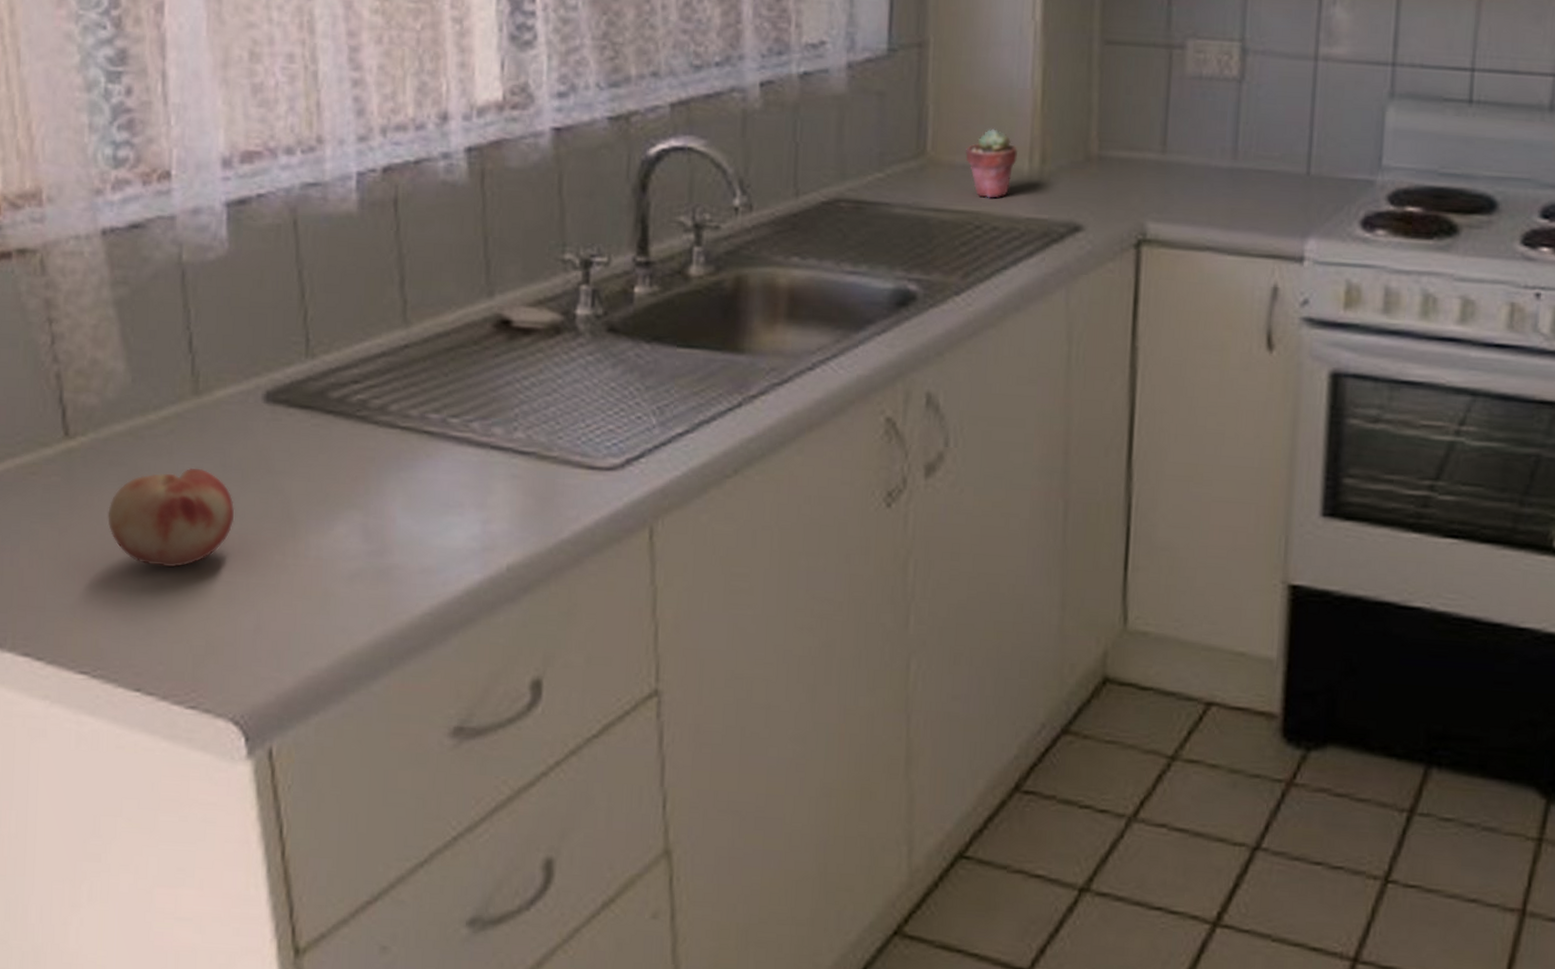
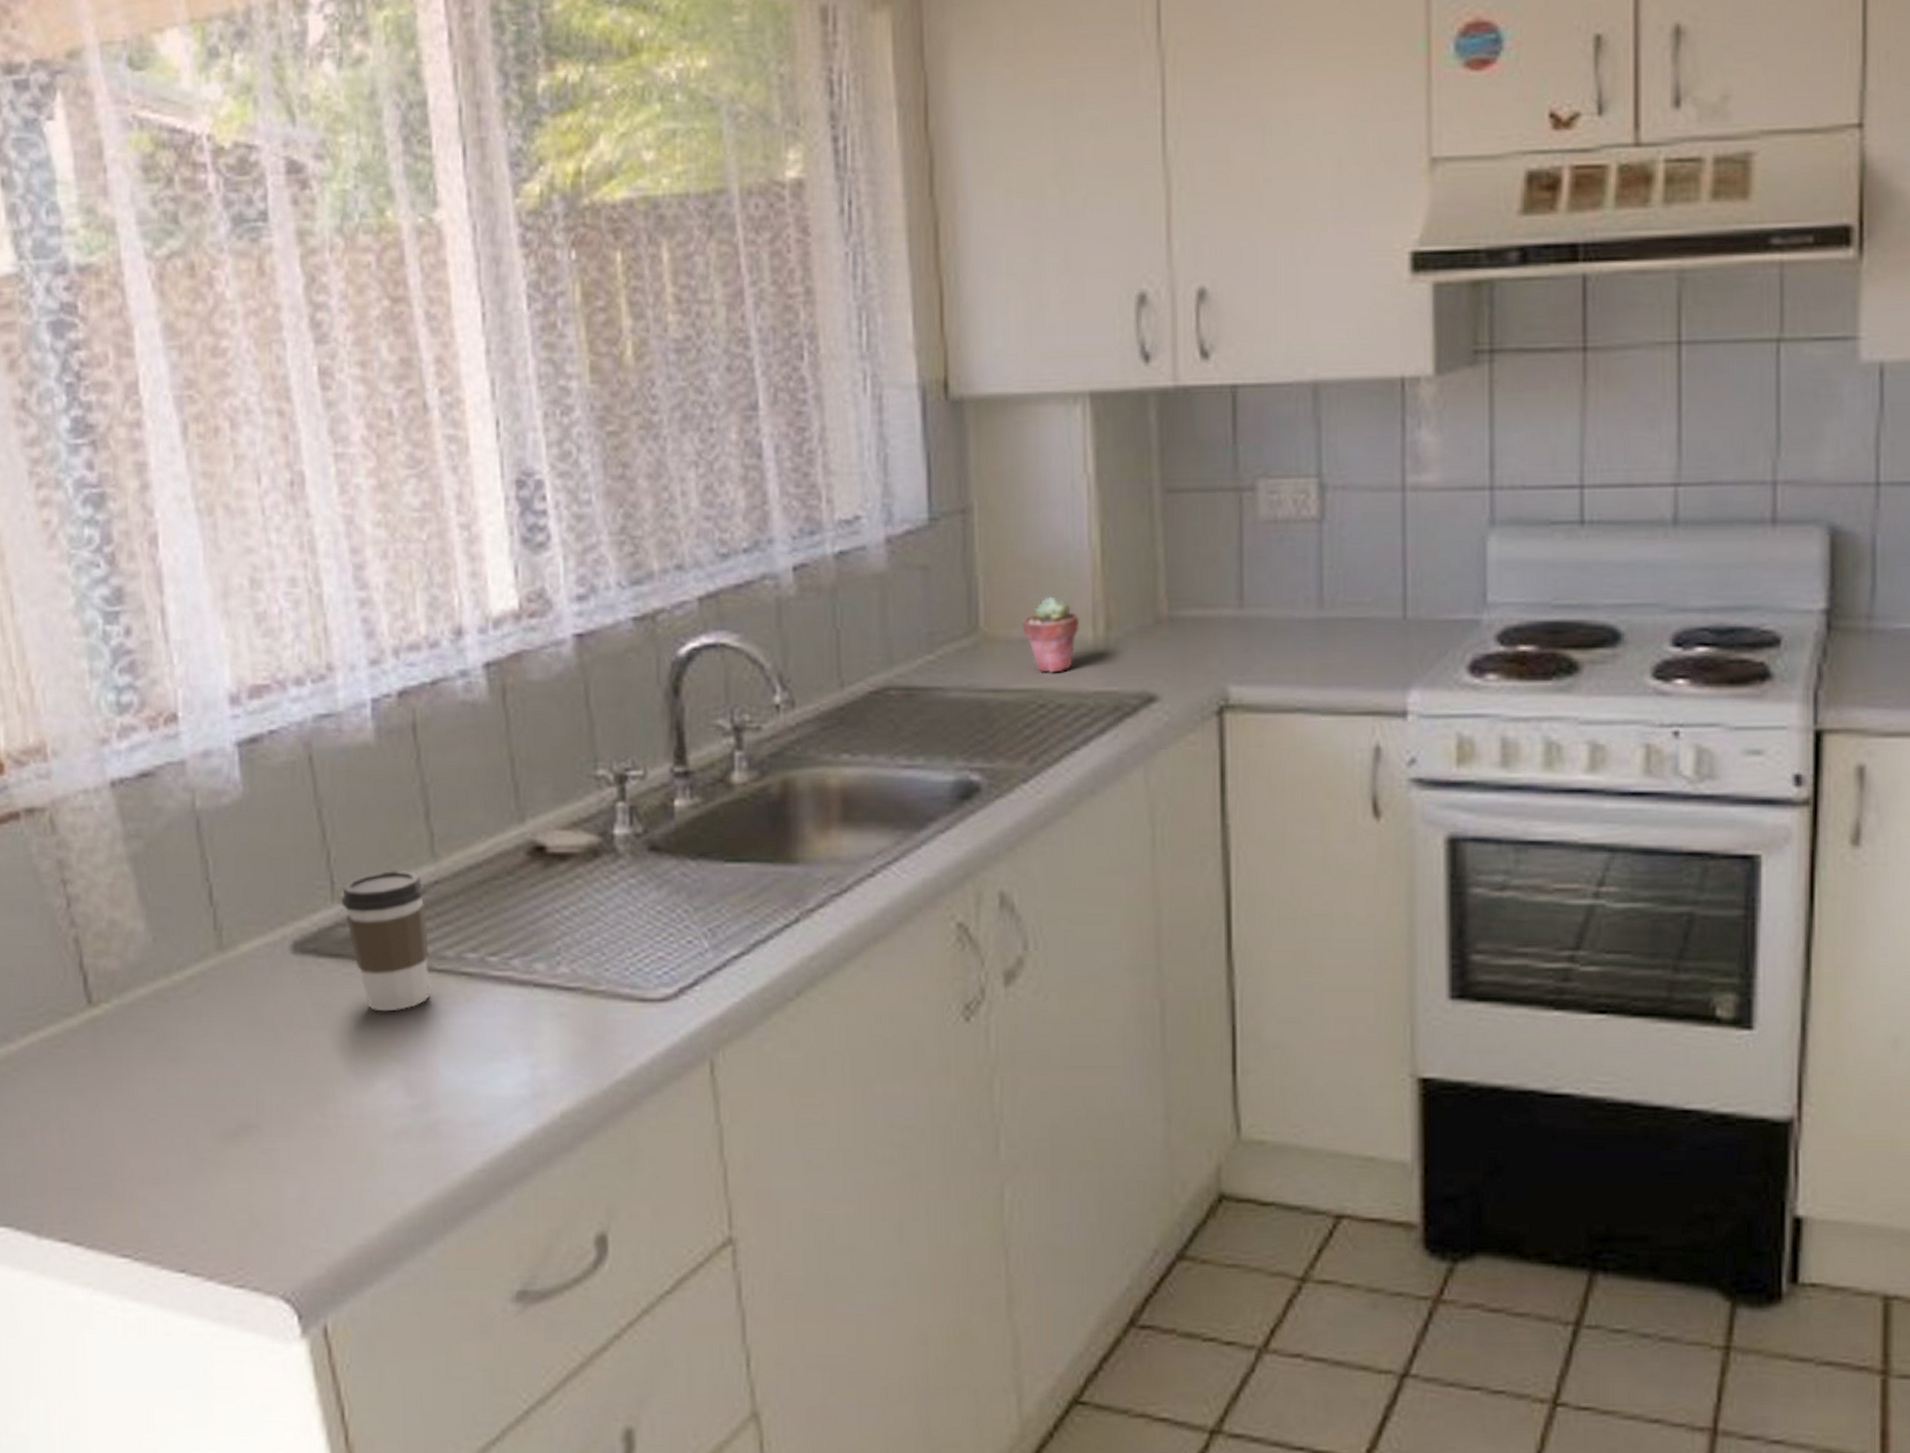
fruit: present [108,467,235,568] -> none [138,1029,270,1138]
coffee cup: none [313,332,396,462] -> present [340,869,430,1012]

